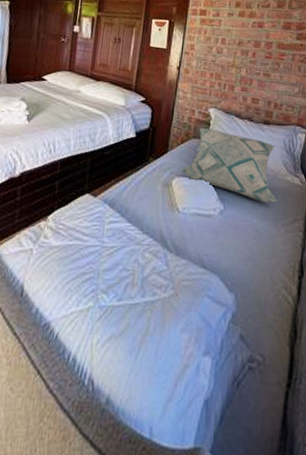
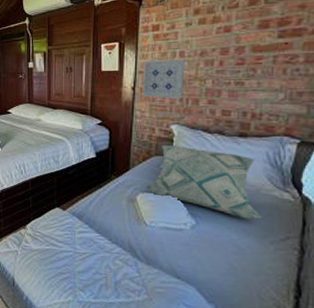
wall art: none [185,43,226,84] -> present [142,59,185,99]

